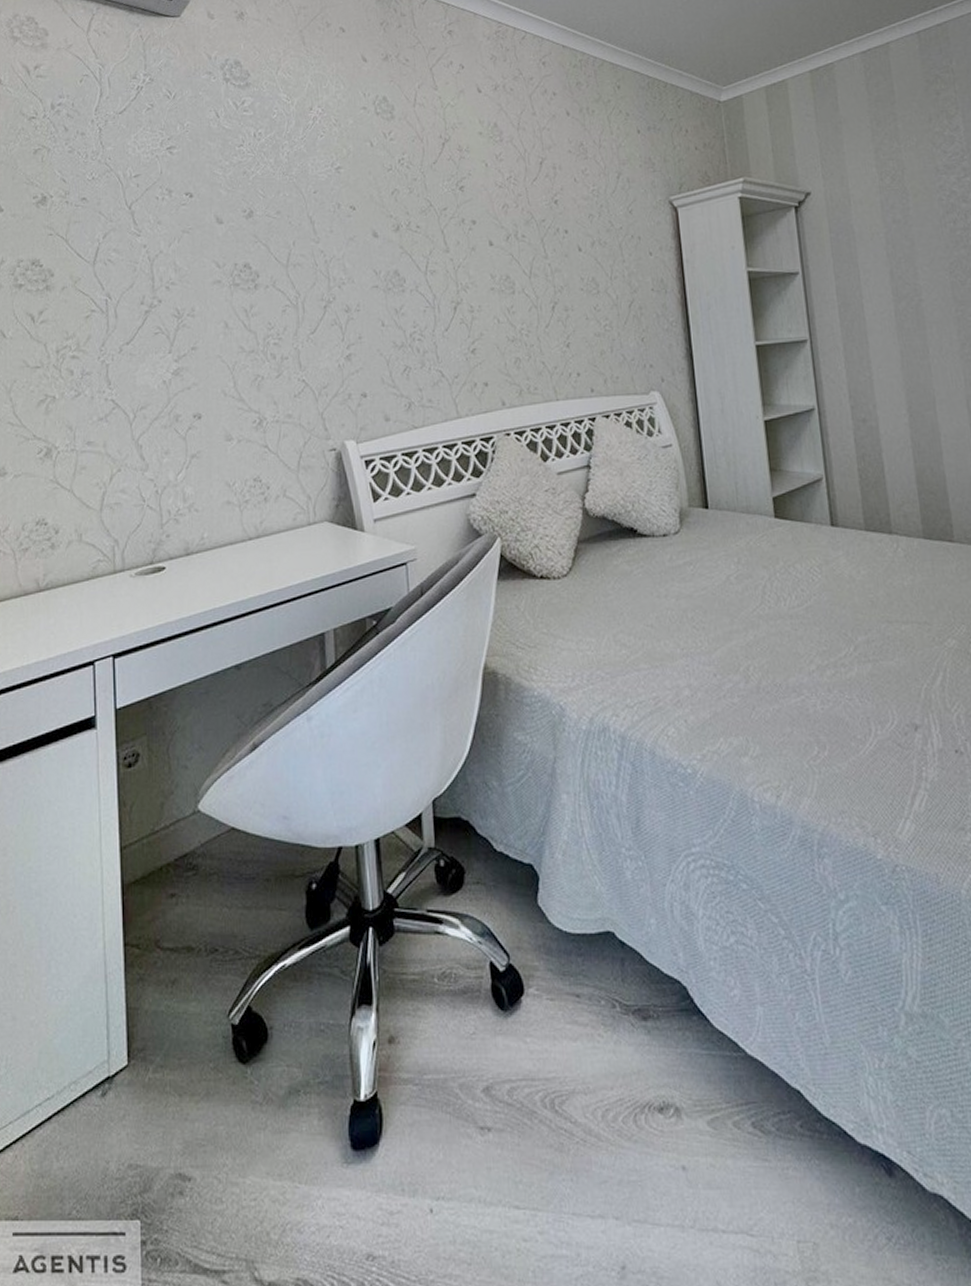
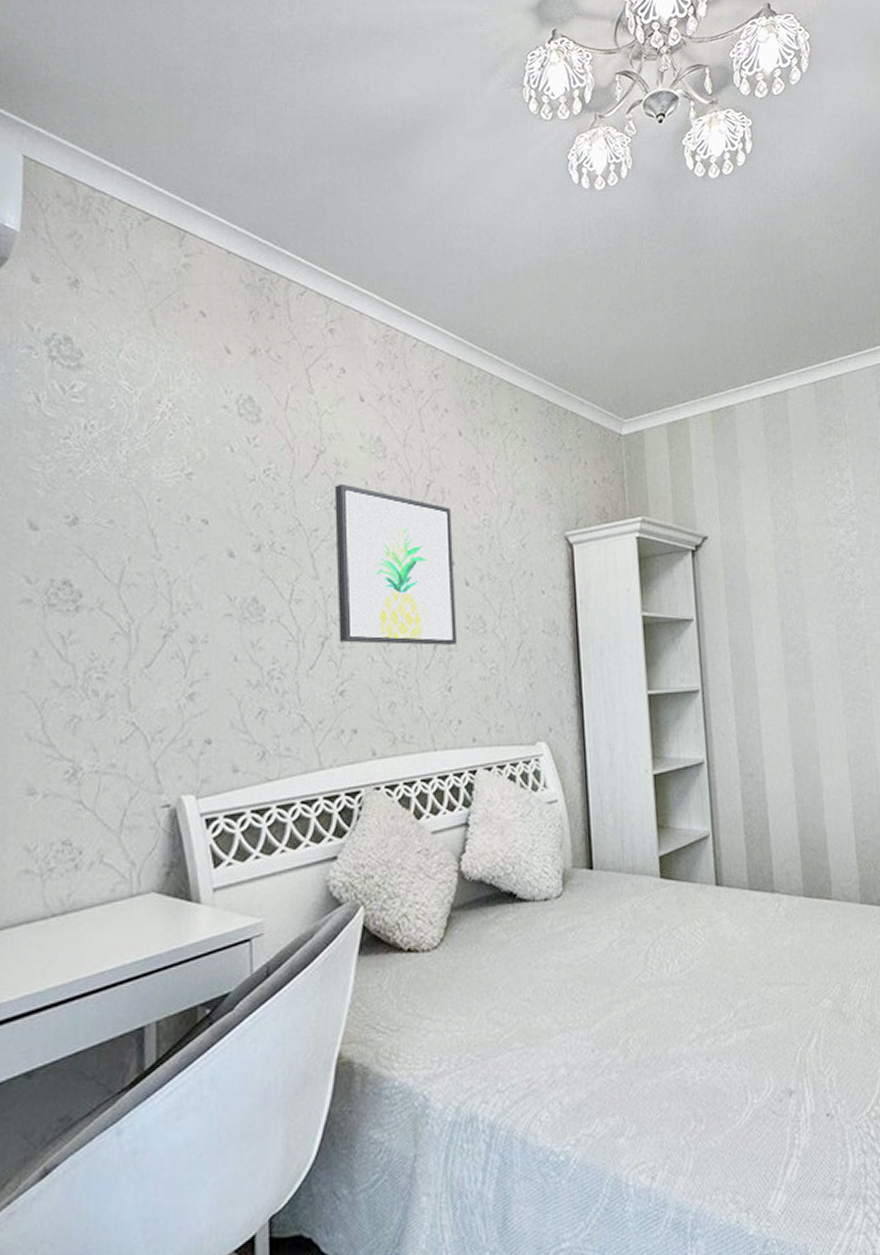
wall art: none [459,166,574,307] -> present [334,483,458,645]

